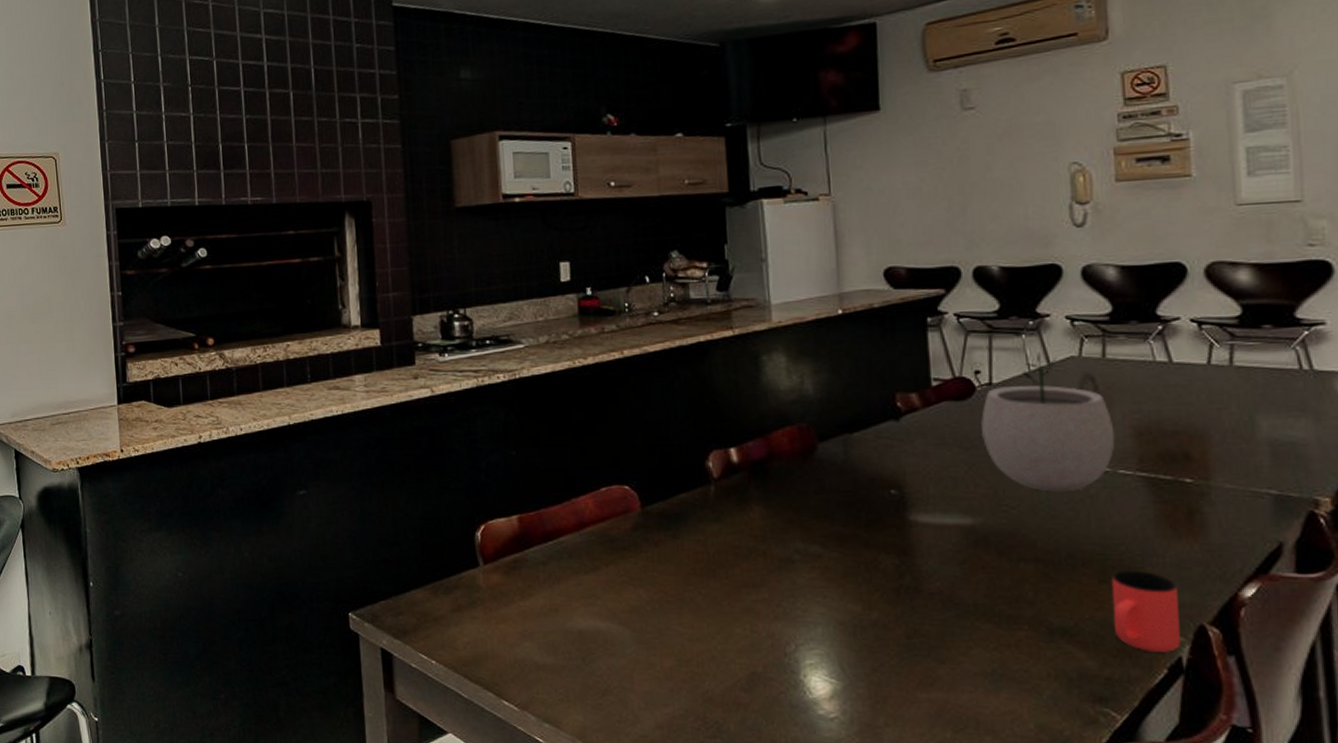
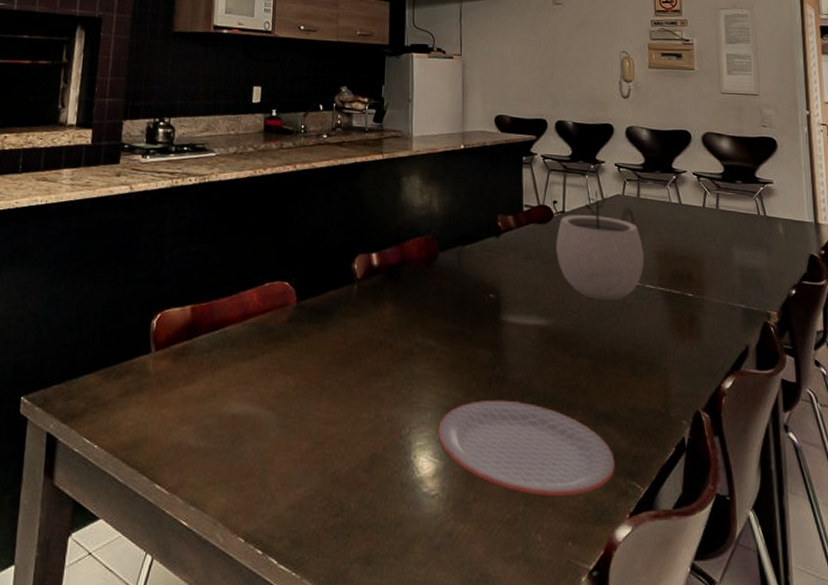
plate: none [831,613,1079,723] -> present [437,400,615,496]
cup: present [1111,570,1180,652] -> none [639,365,684,433]

